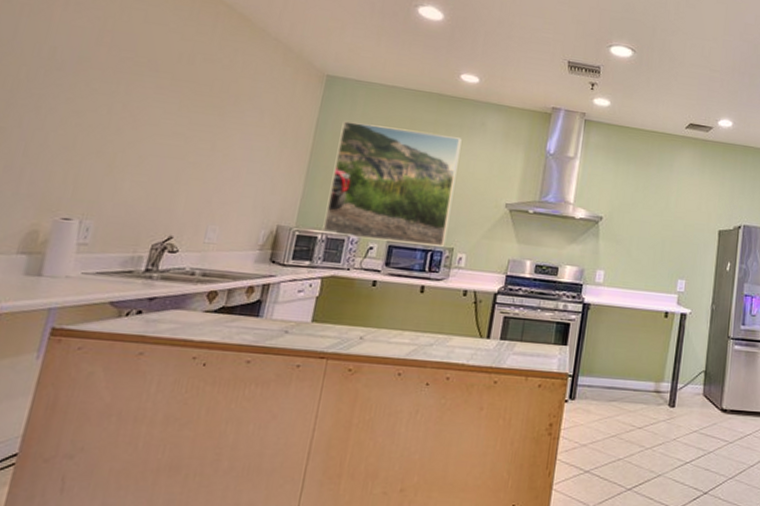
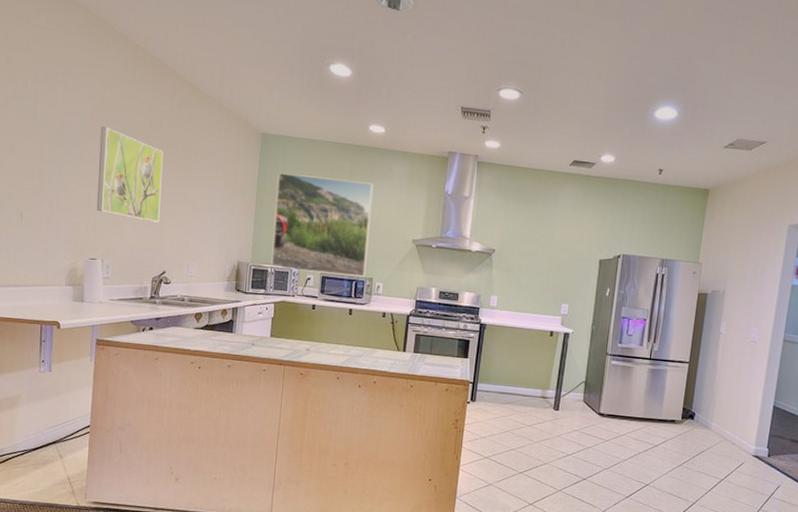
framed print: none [84,54,193,175] -> present [97,126,164,223]

